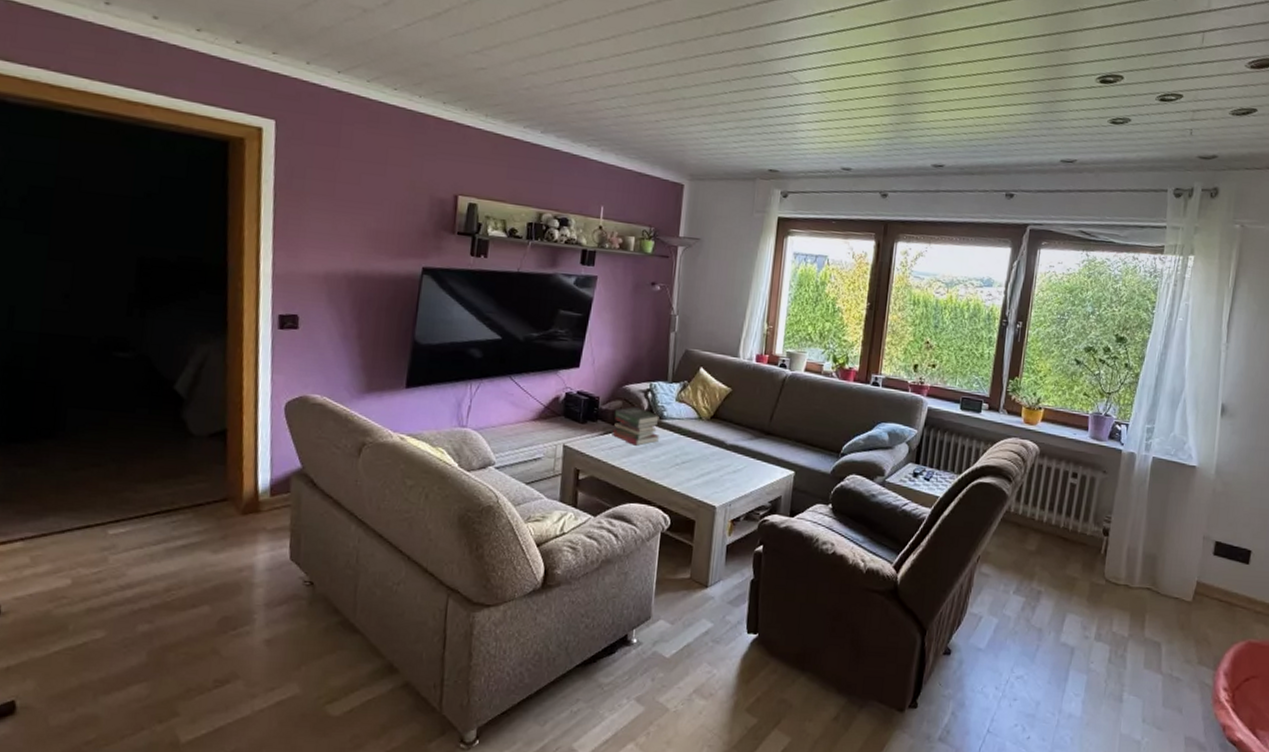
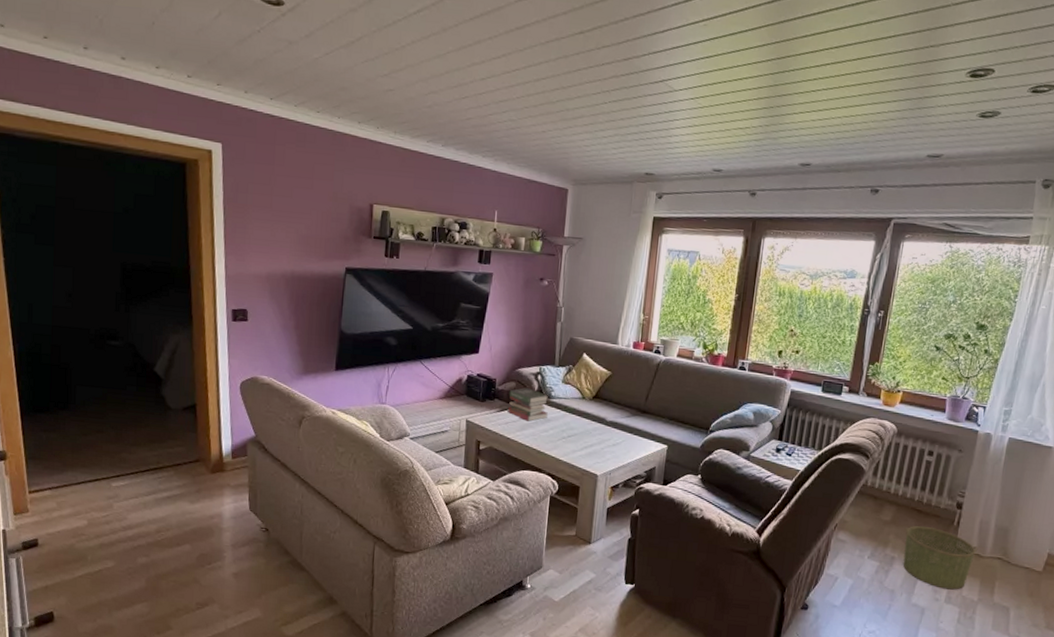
basket: none [1050,555,1127,626] -> present [903,525,978,590]

